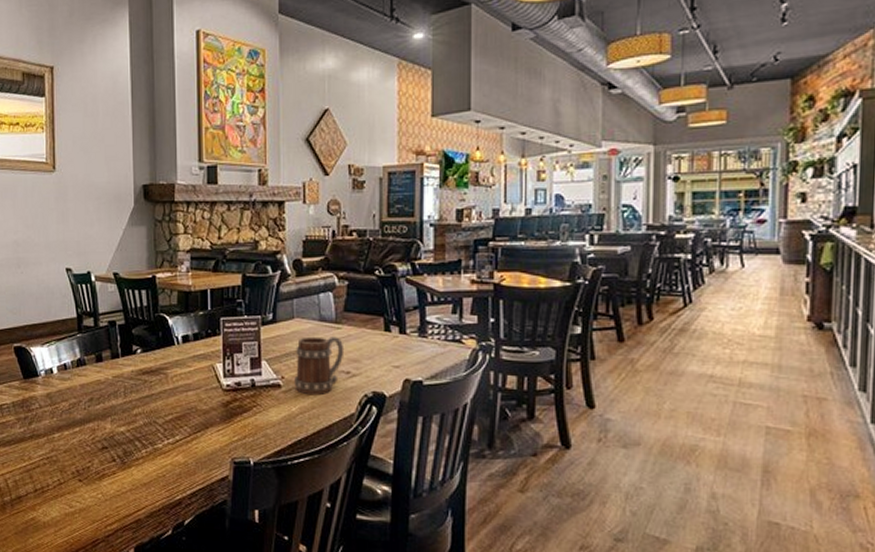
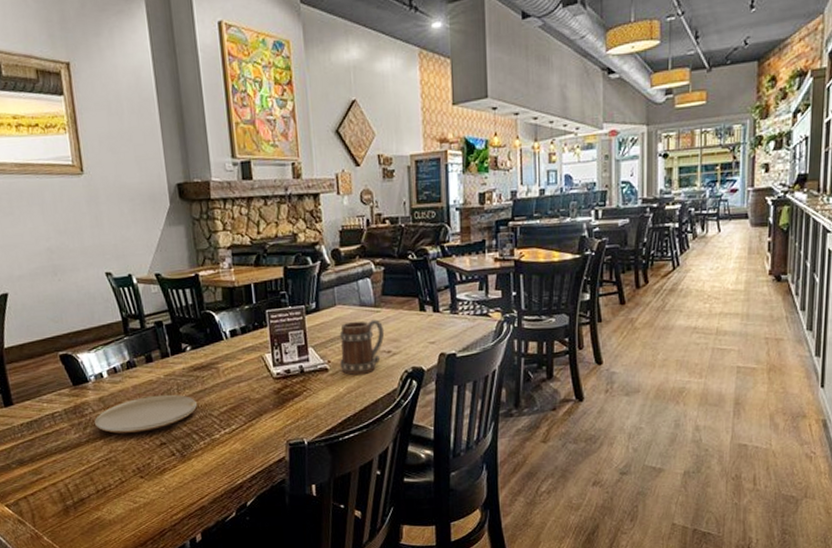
plate: none [40,396,143,433] -> present [95,394,198,434]

